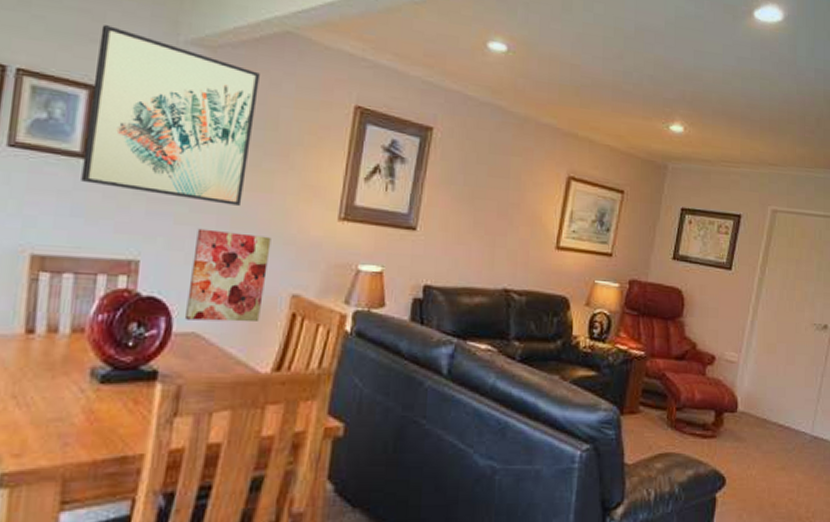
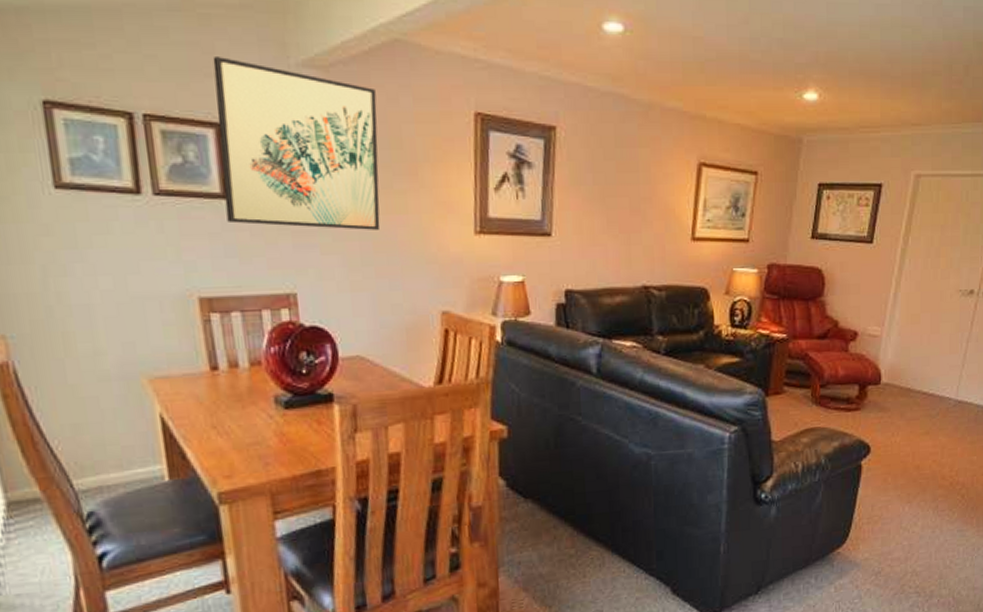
wall art: present [186,228,271,322] -> none [344,256,416,345]

